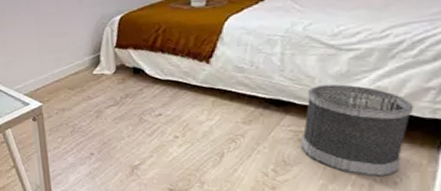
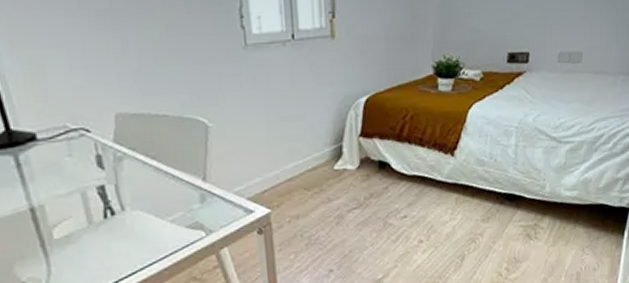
wastebasket: present [300,84,414,177] -> none [528,177,608,266]

